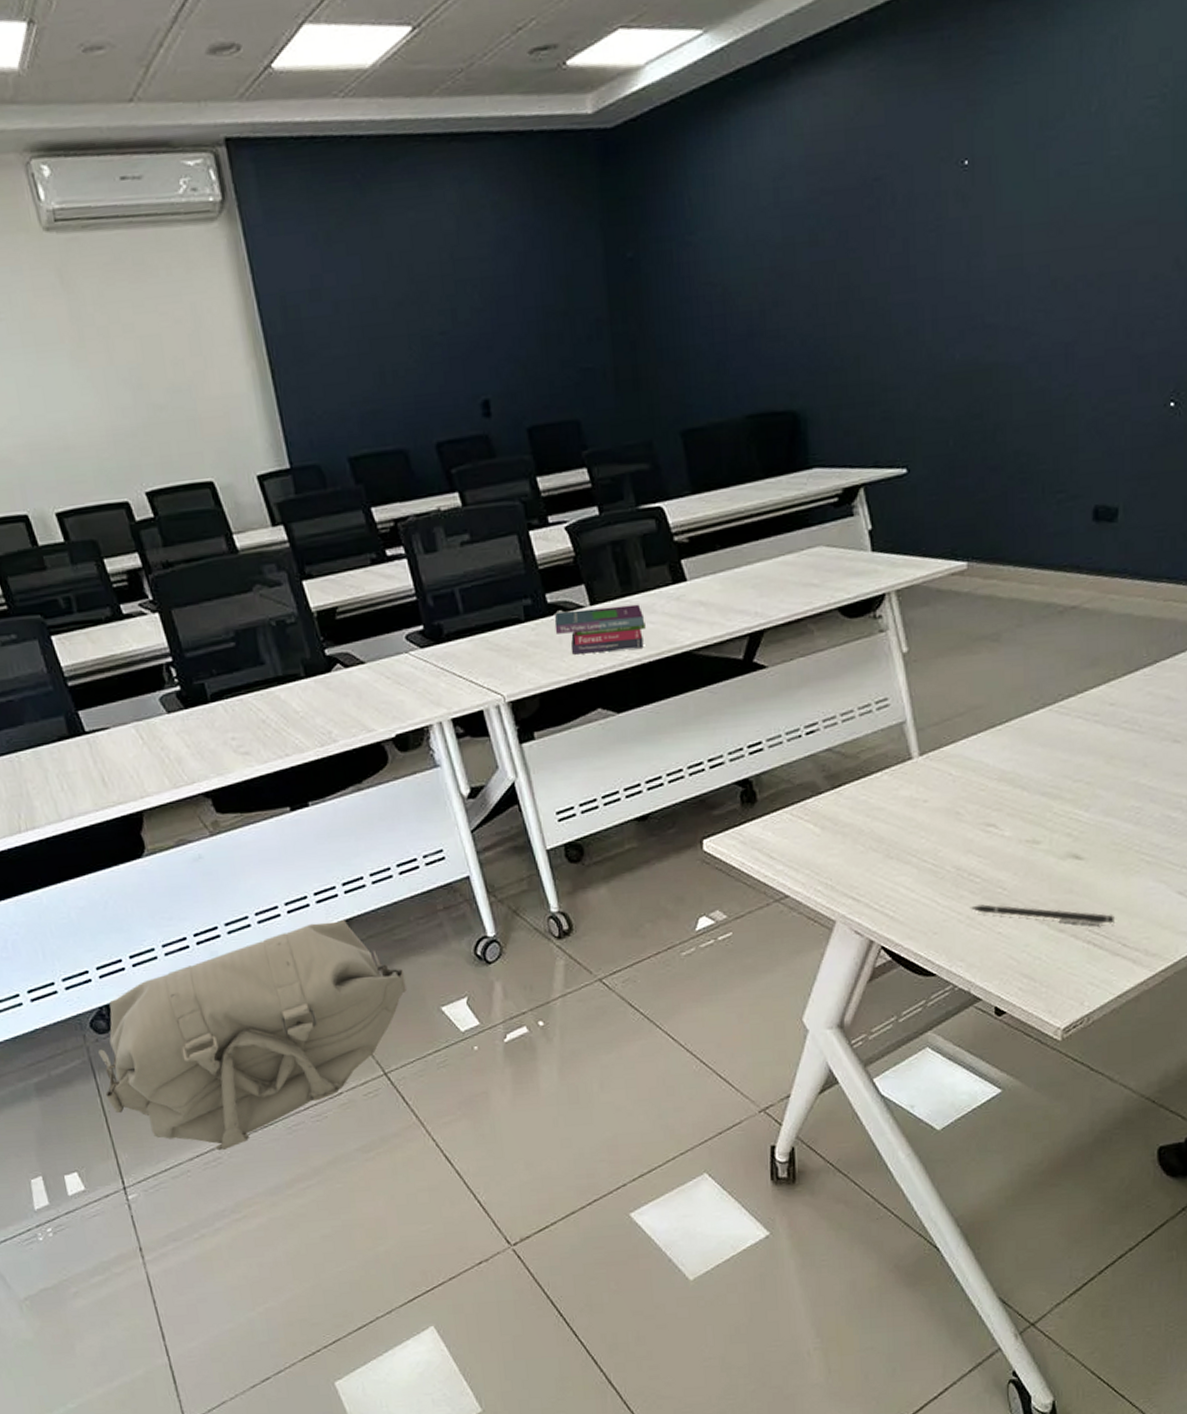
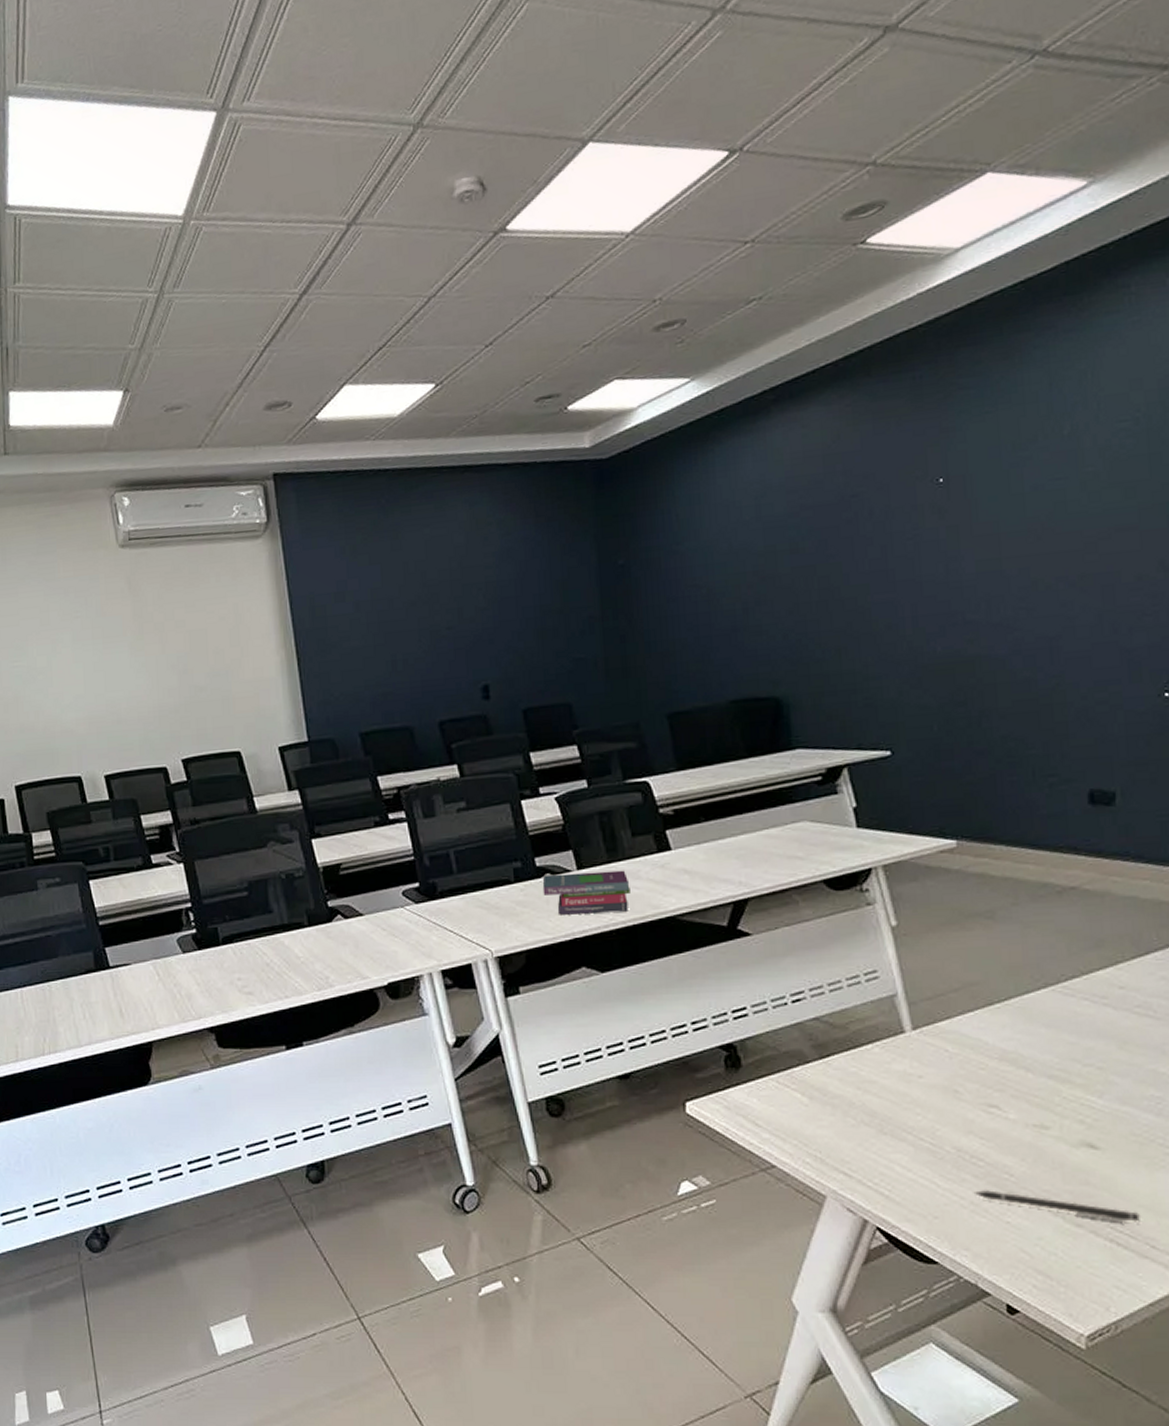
duffel bag: present [98,919,406,1150] -> none [90,1157,384,1382]

